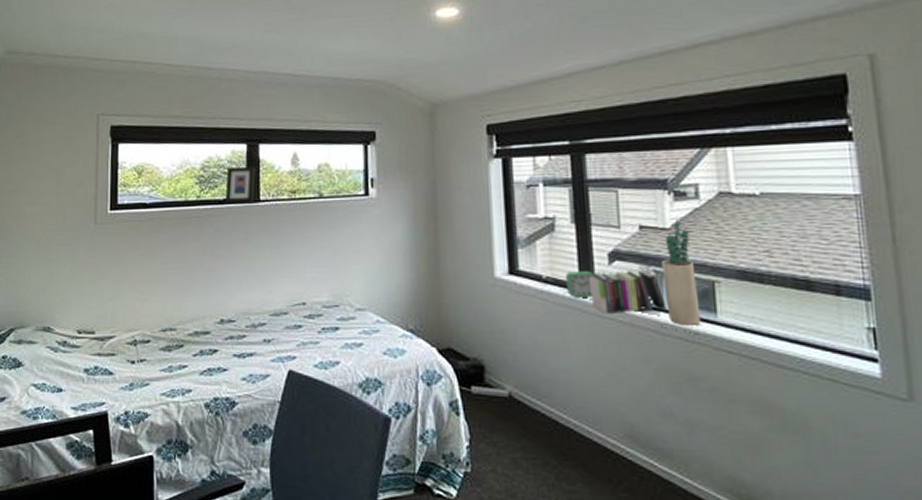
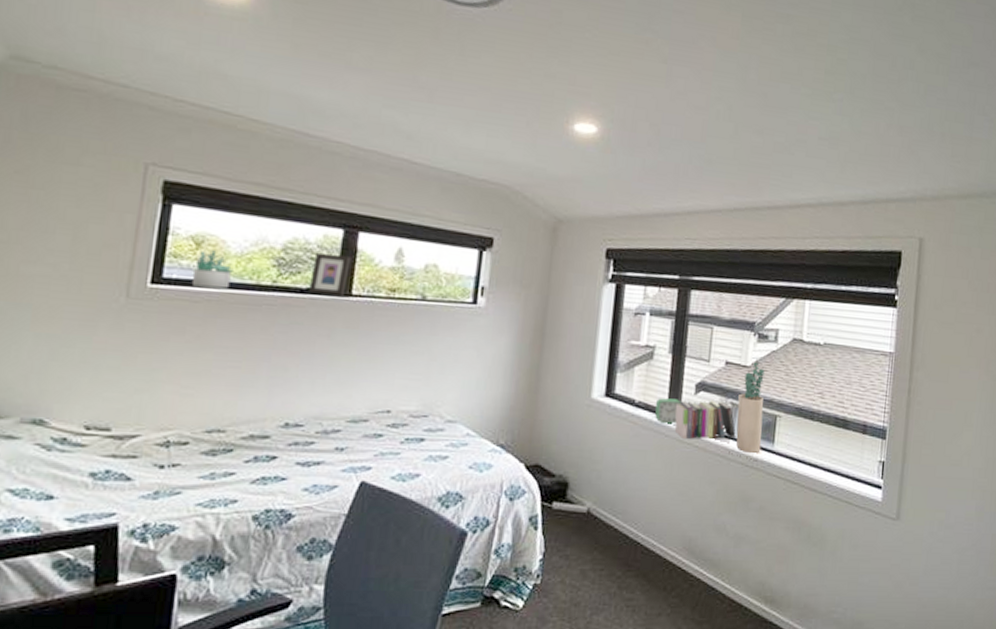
succulent plant: none [138,177,167,208] -> present [191,250,233,289]

